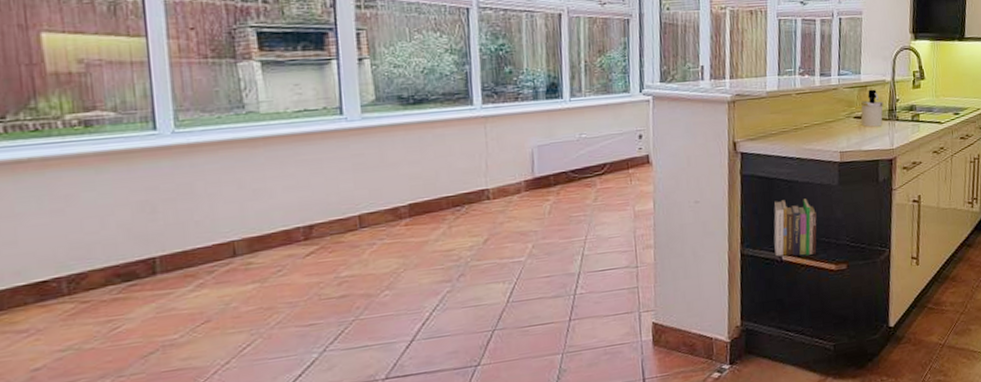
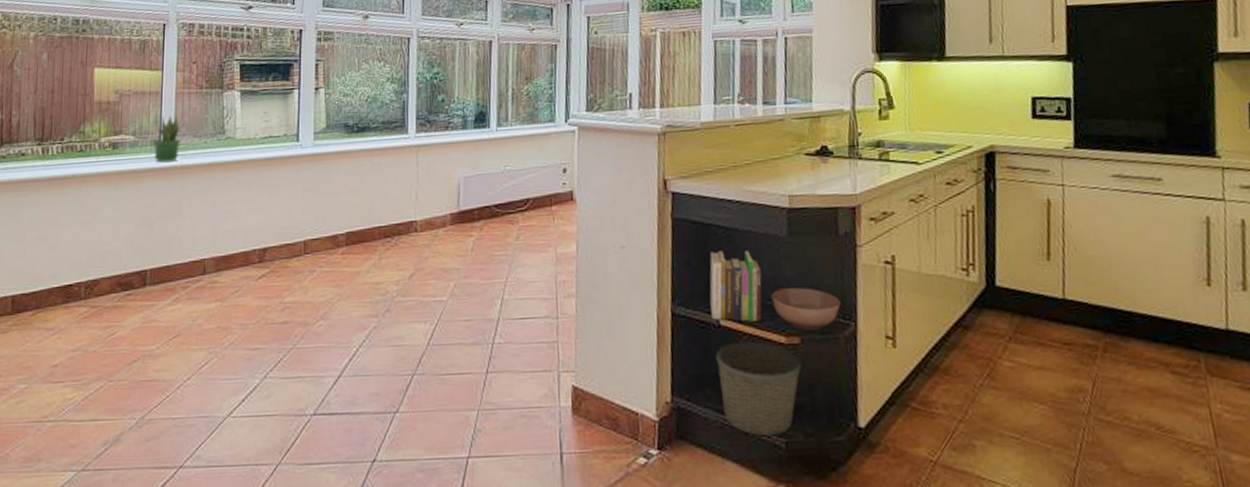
planter: none [144,87,185,141] -> present [153,115,183,163]
basket: none [778,270,847,343] -> present [715,340,801,437]
bowl: none [825,225,879,259] -> present [771,287,841,331]
soap dispenser: present [860,89,883,128] -> none [812,120,842,167]

